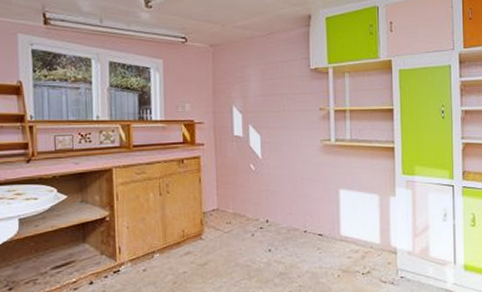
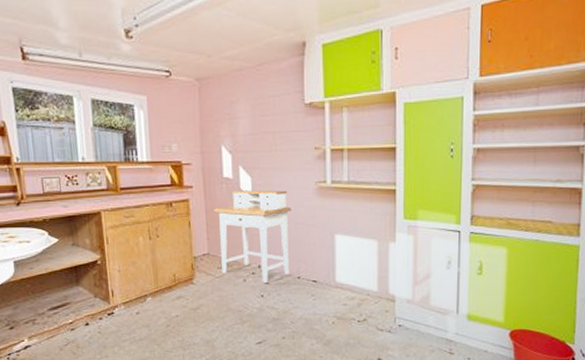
desk: none [224,147,298,237] -> present [213,190,291,283]

